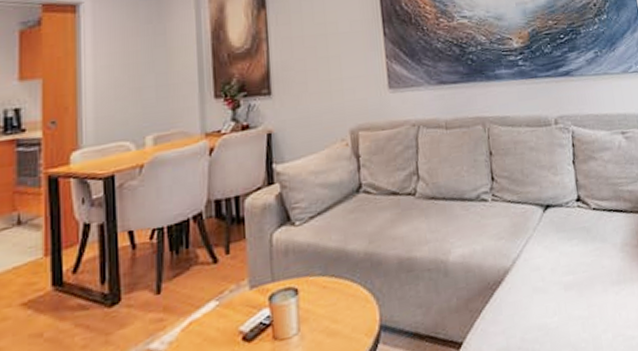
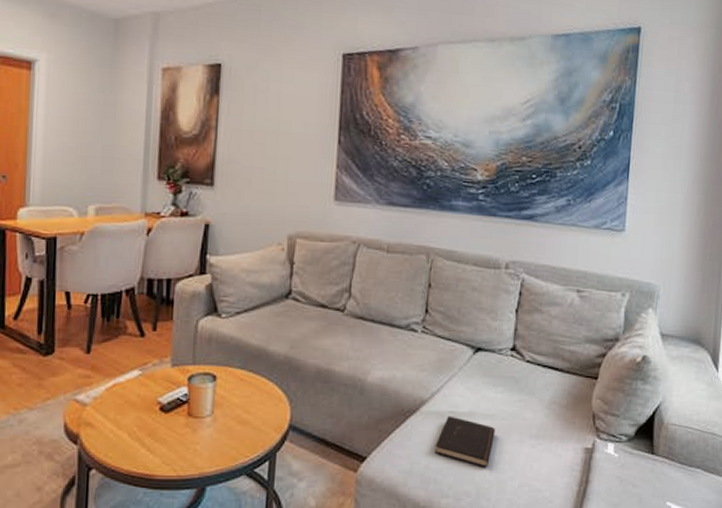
hardcover book: none [526,279,581,327] -> present [434,416,495,468]

